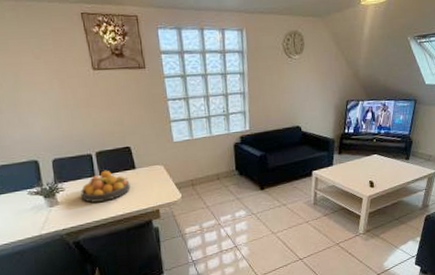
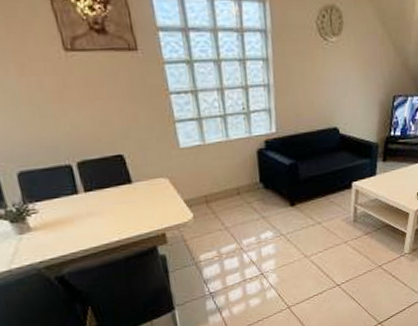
fruit bowl: present [80,170,131,203] -> none [60,185,127,227]

